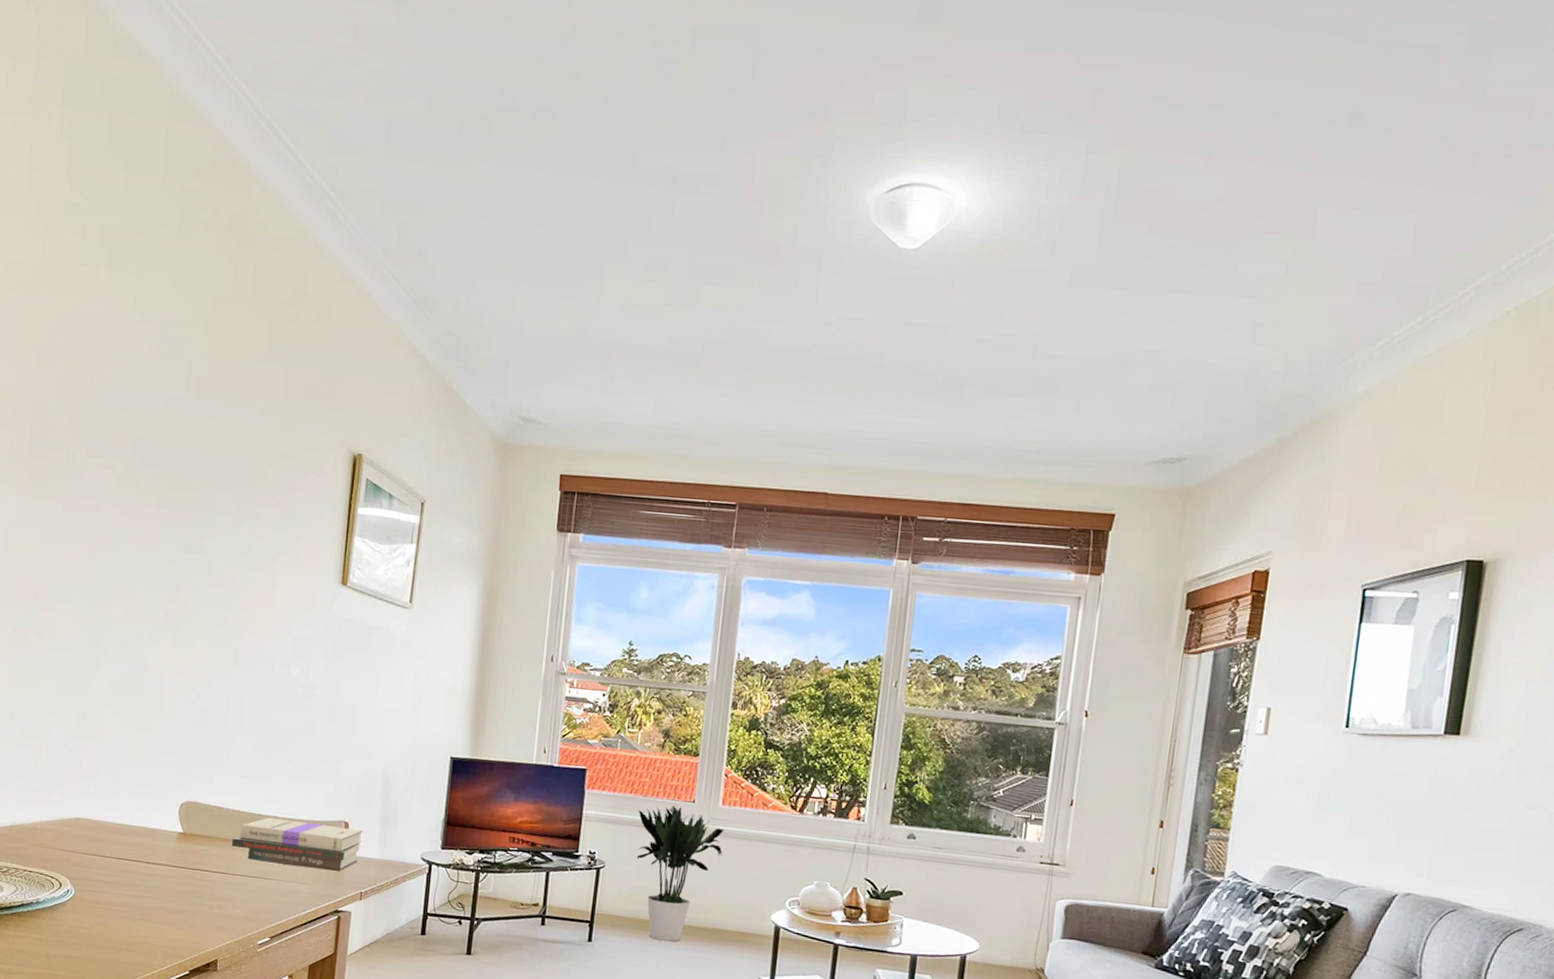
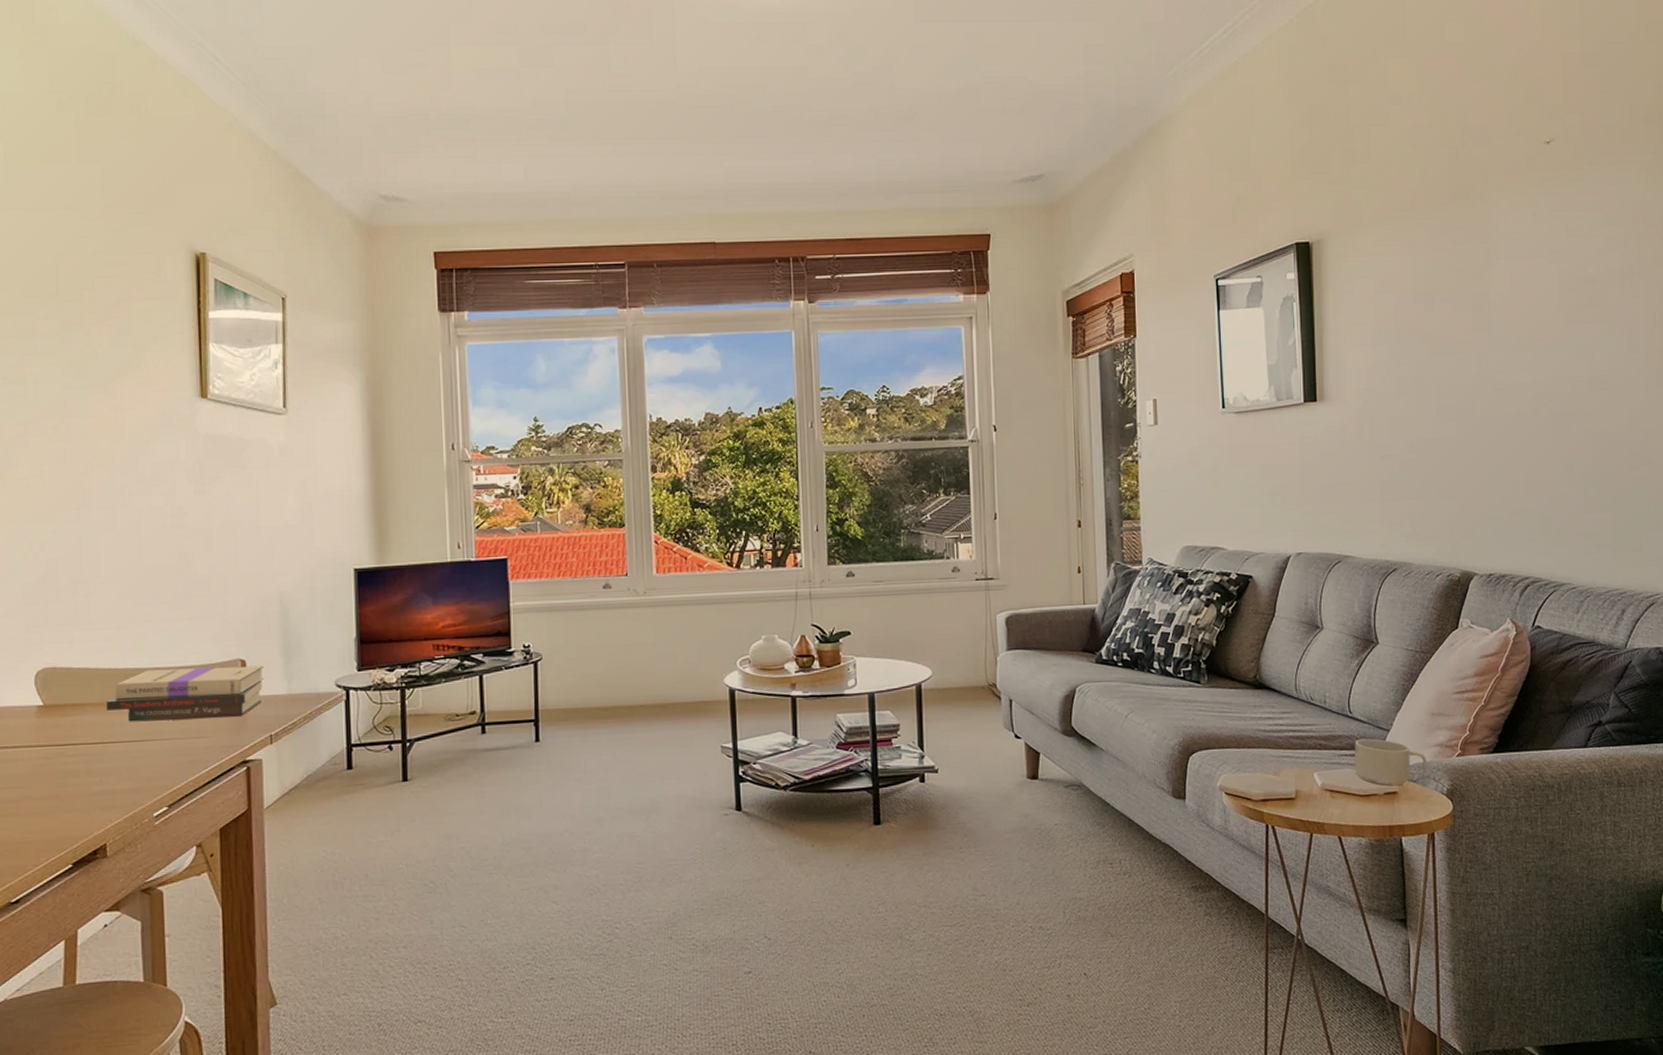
potted plant: present [637,806,725,942] -> none [570,582,664,726]

